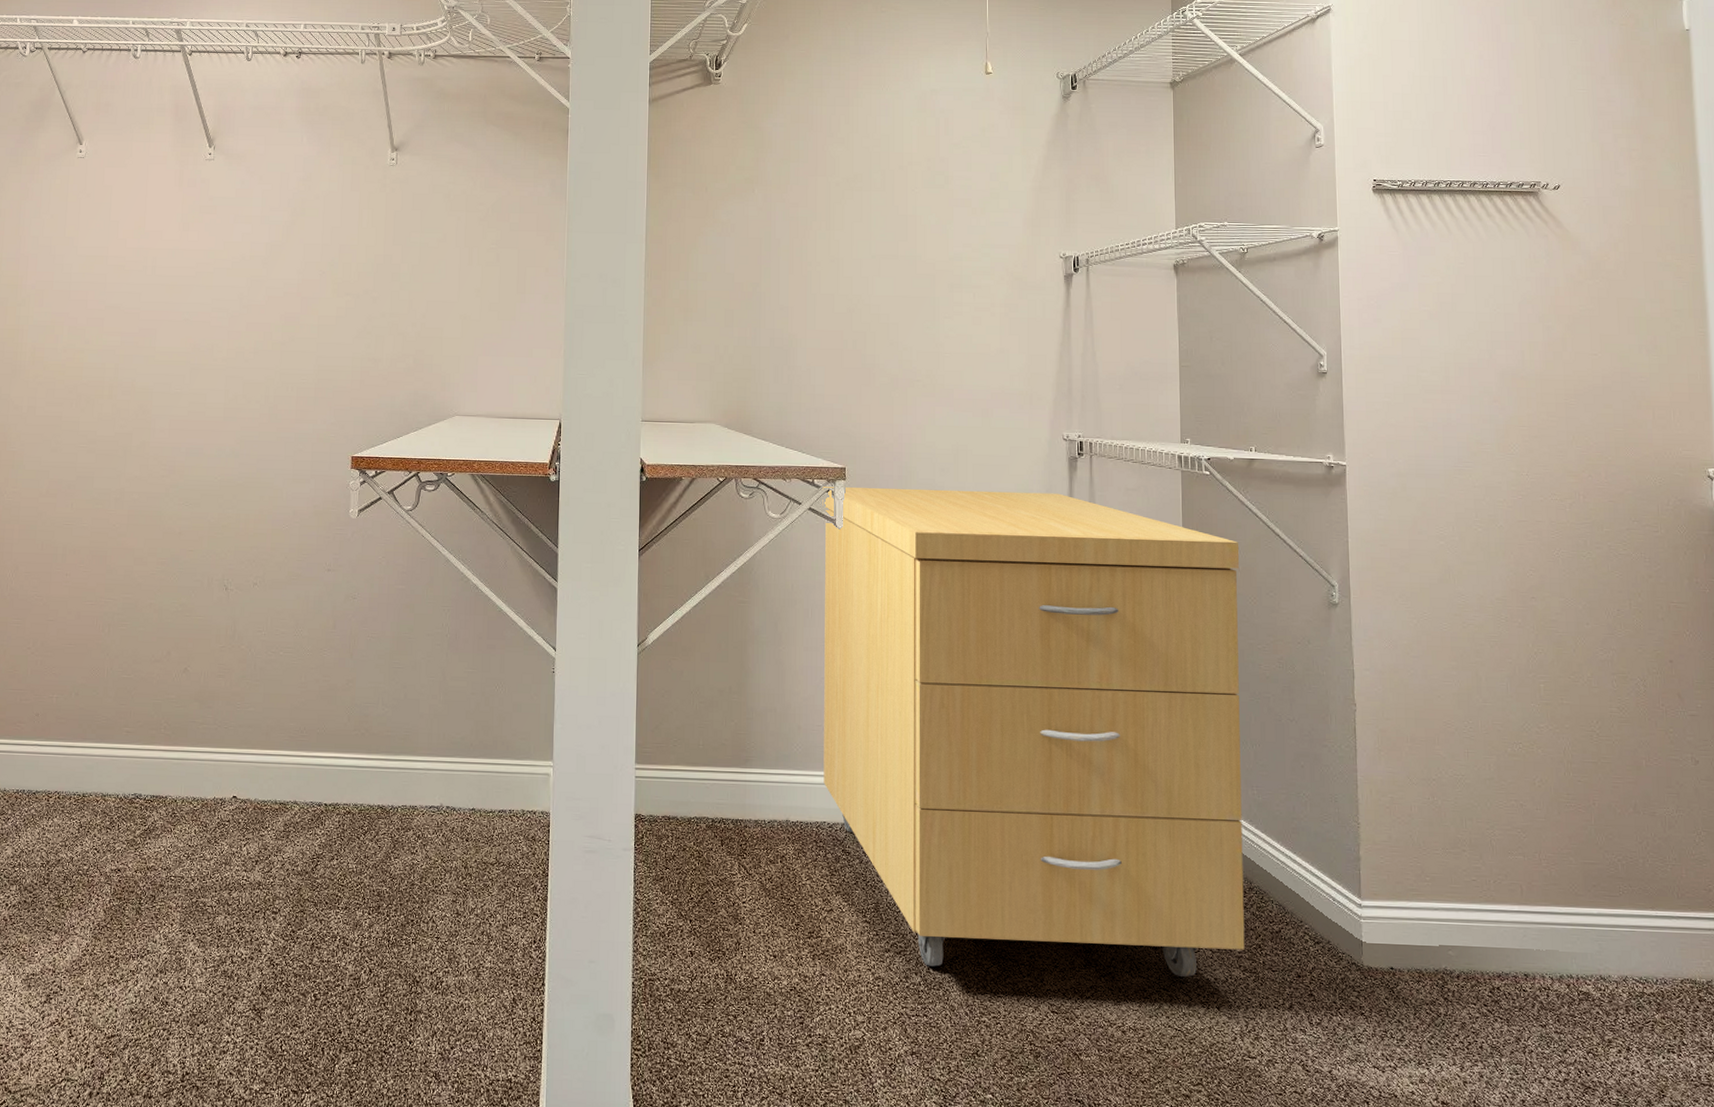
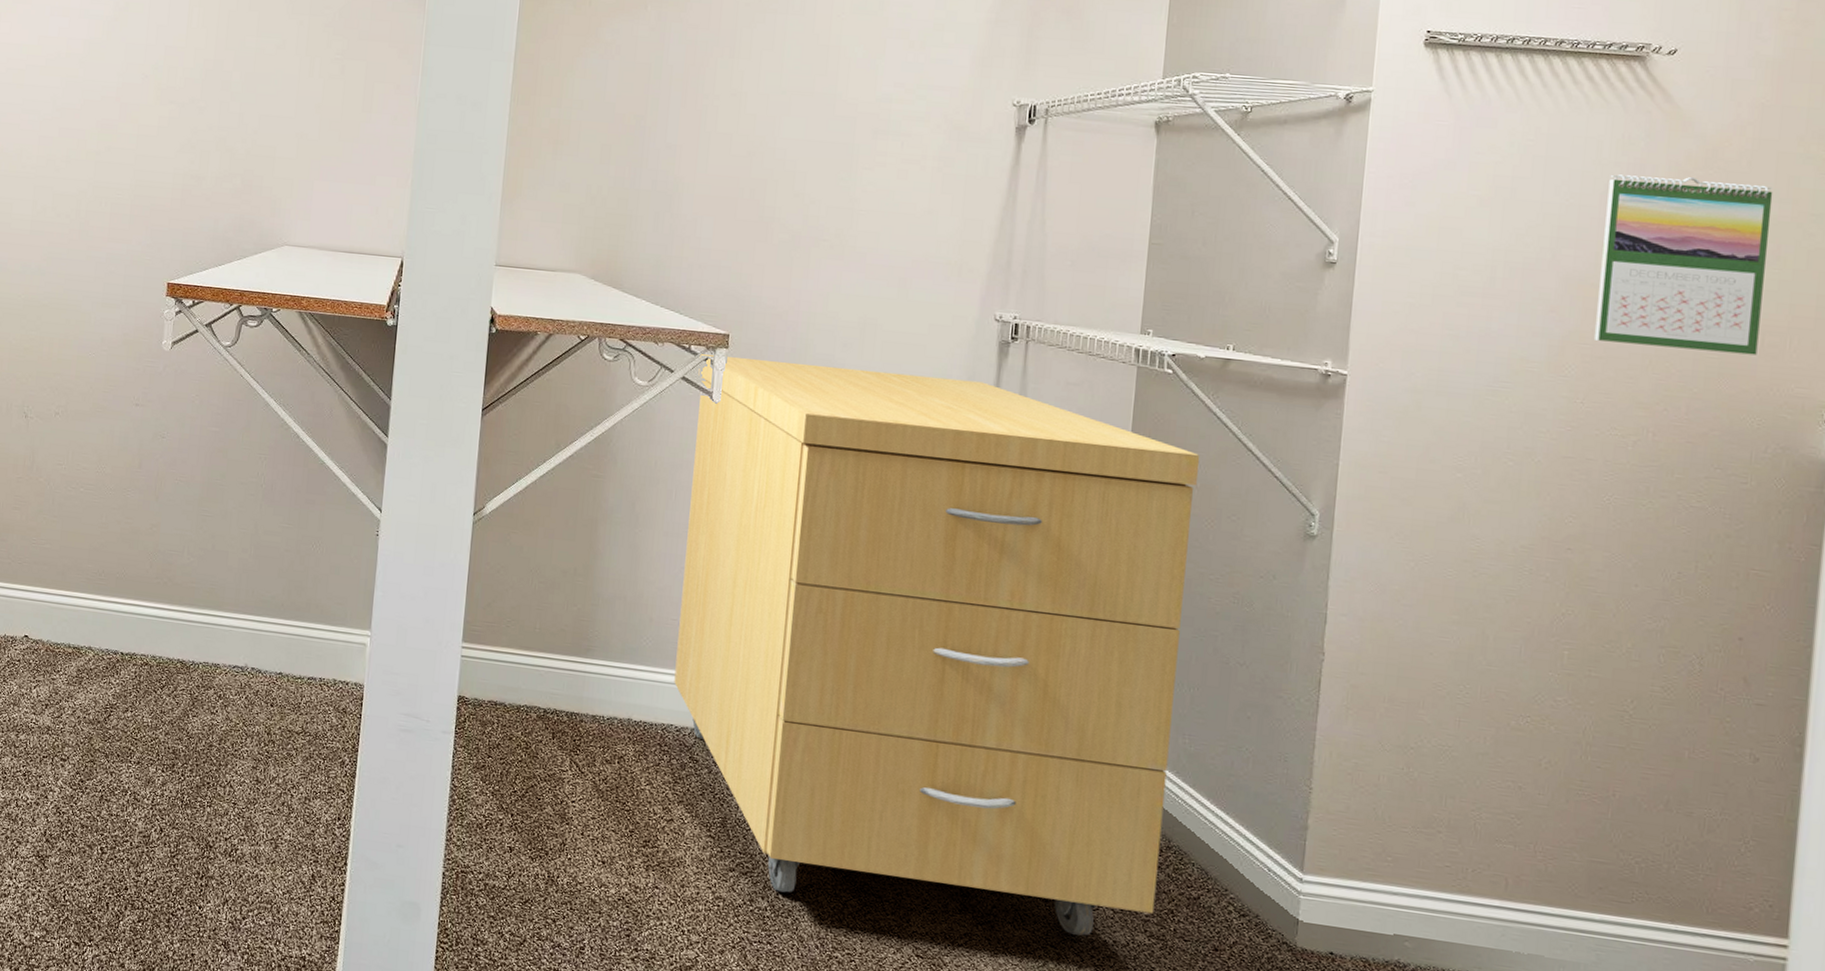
calendar: none [1524,286,1651,426] -> present [1593,174,1773,355]

